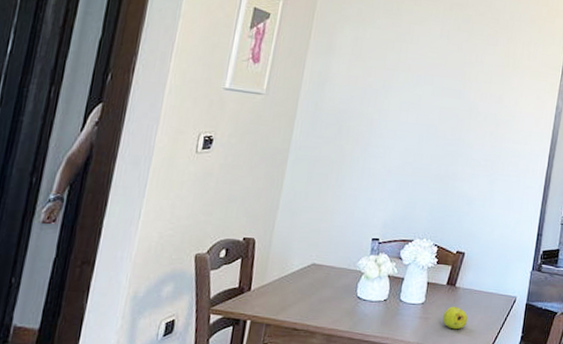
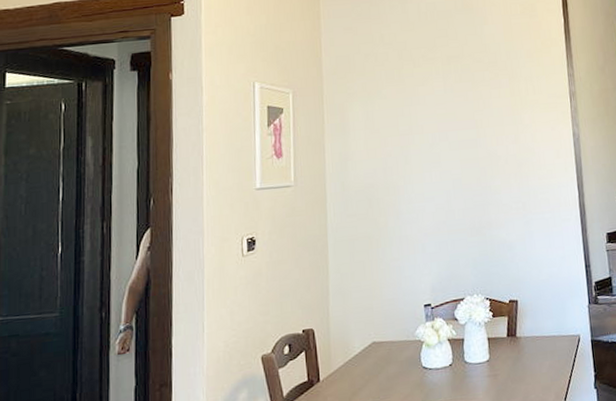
fruit: present [442,306,468,330] -> none [511,357,537,382]

